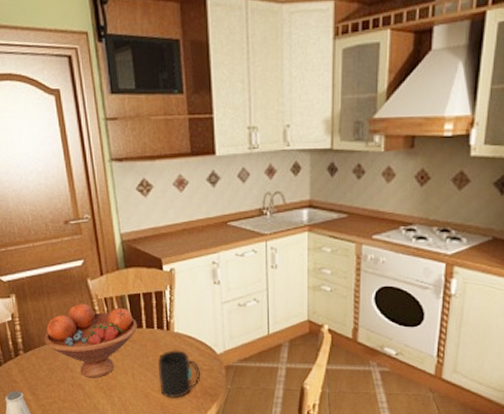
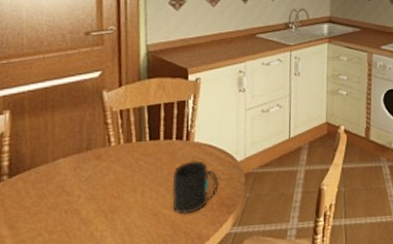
fruit bowl: present [44,303,138,378] -> none [38,117,155,201]

